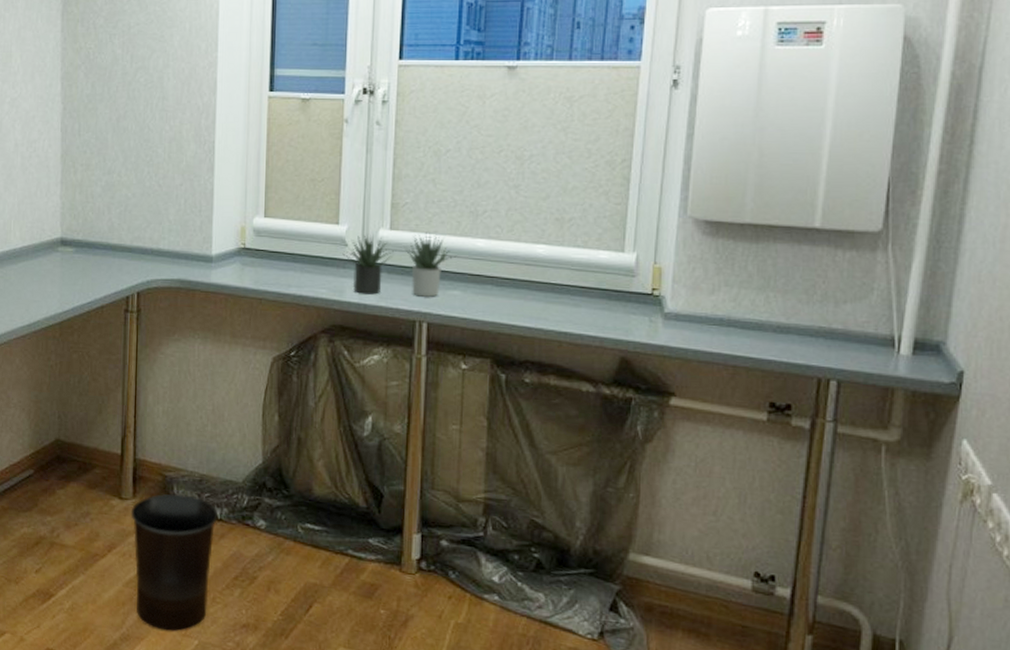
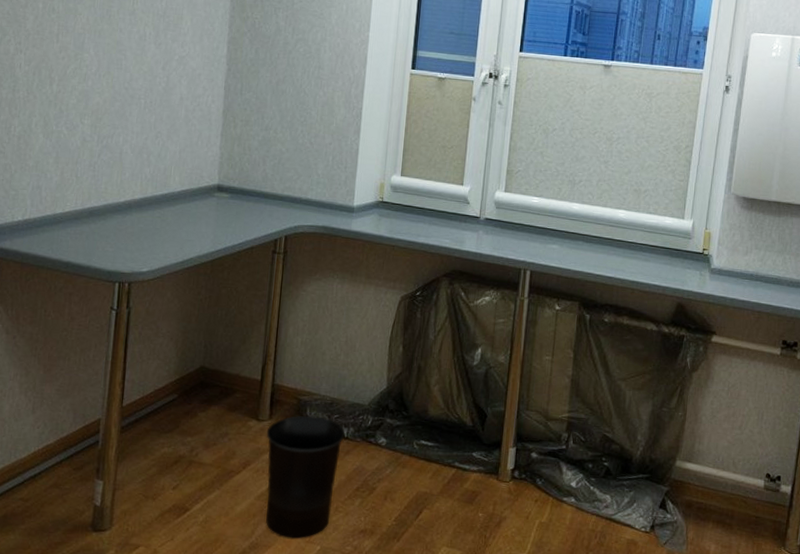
succulent plant: present [342,231,457,298] -> none [464,195,557,250]

